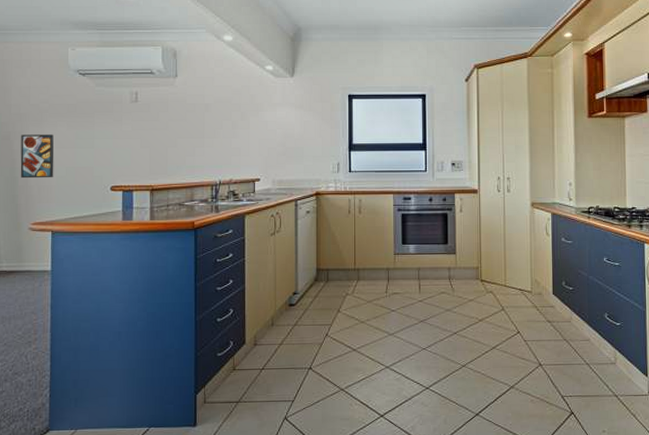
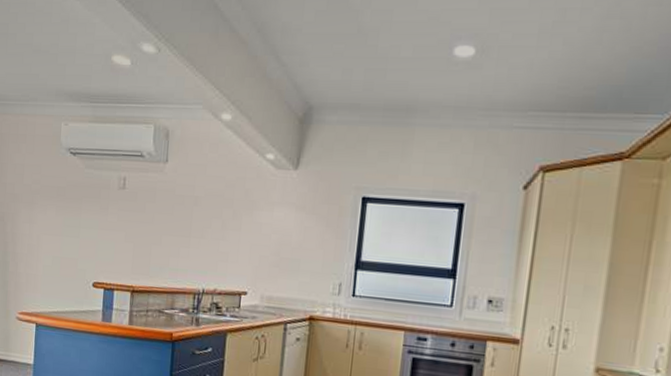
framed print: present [20,134,54,179] -> none [11,216,43,267]

